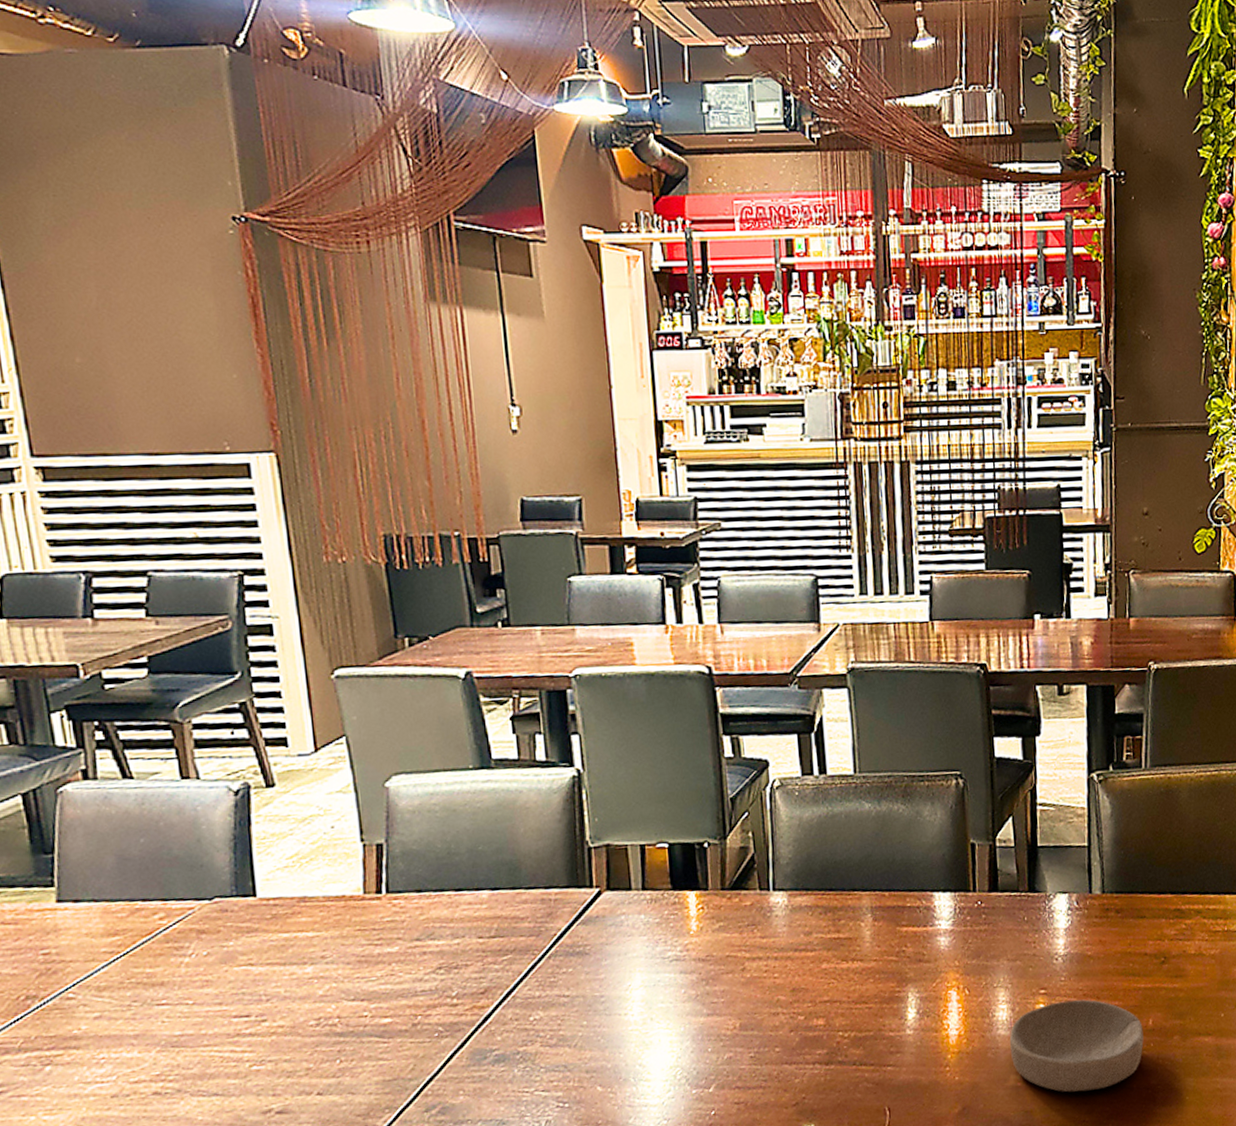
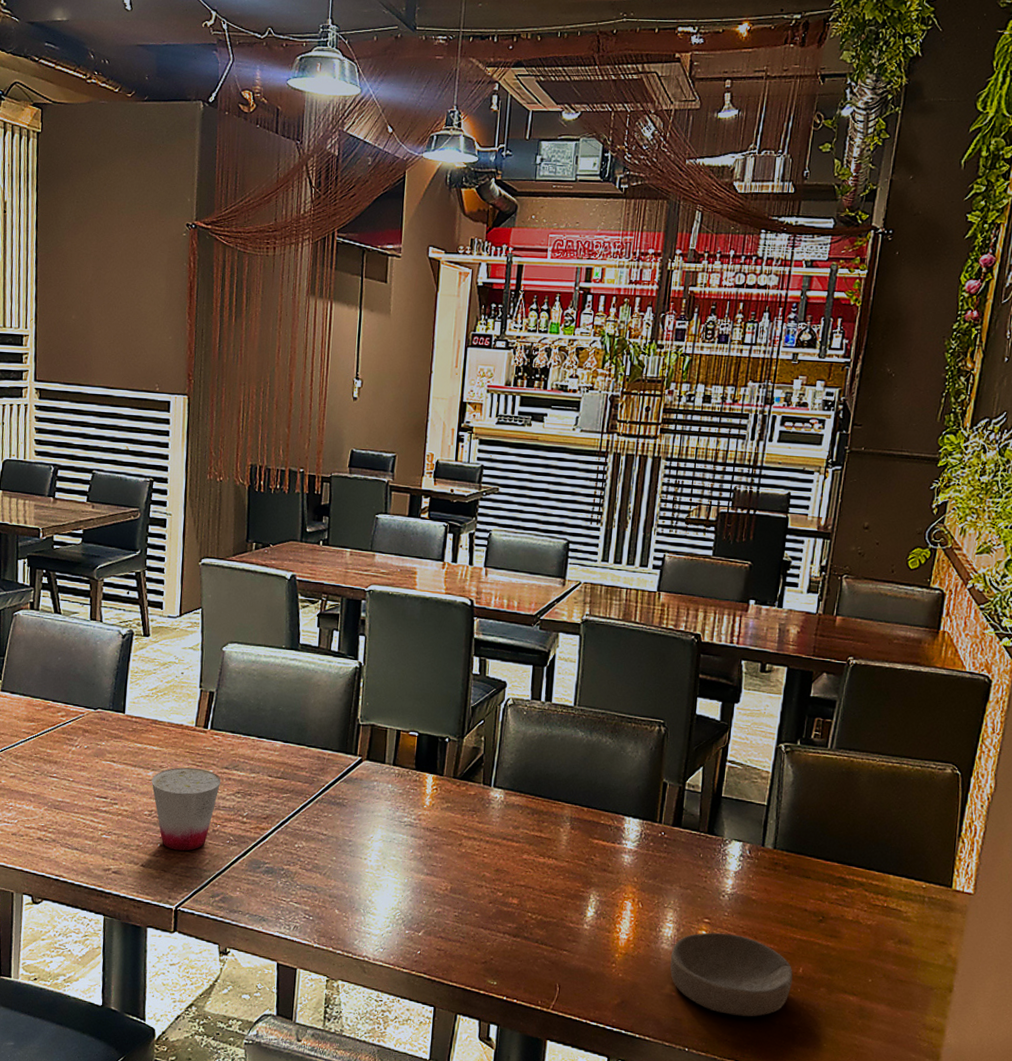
cup: none [311,947,414,1063] -> present [151,767,221,851]

